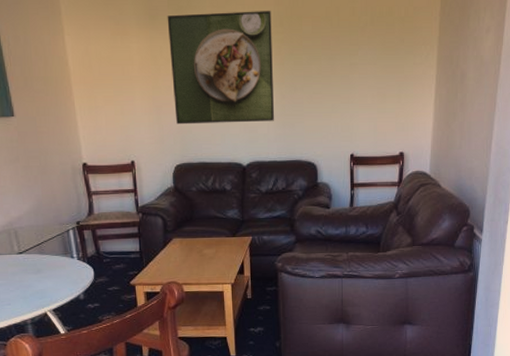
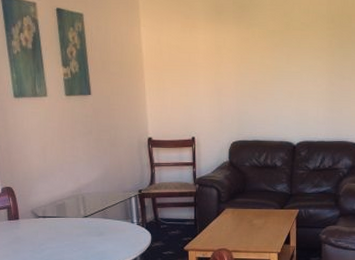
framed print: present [167,11,275,125] -> none [231,9,324,106]

